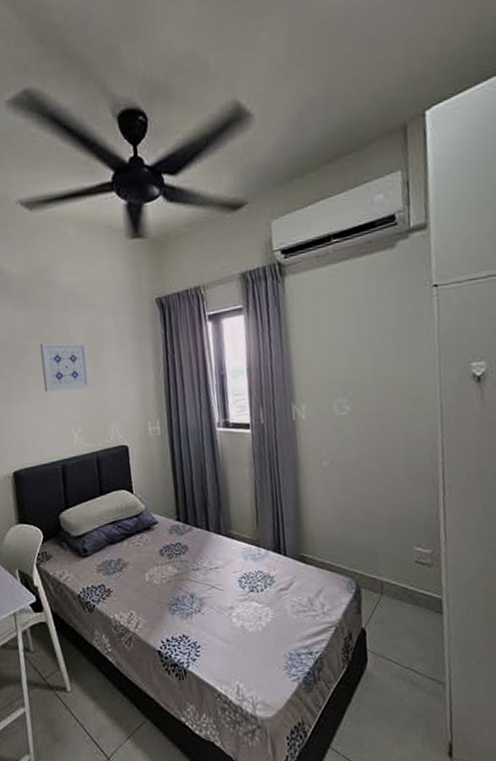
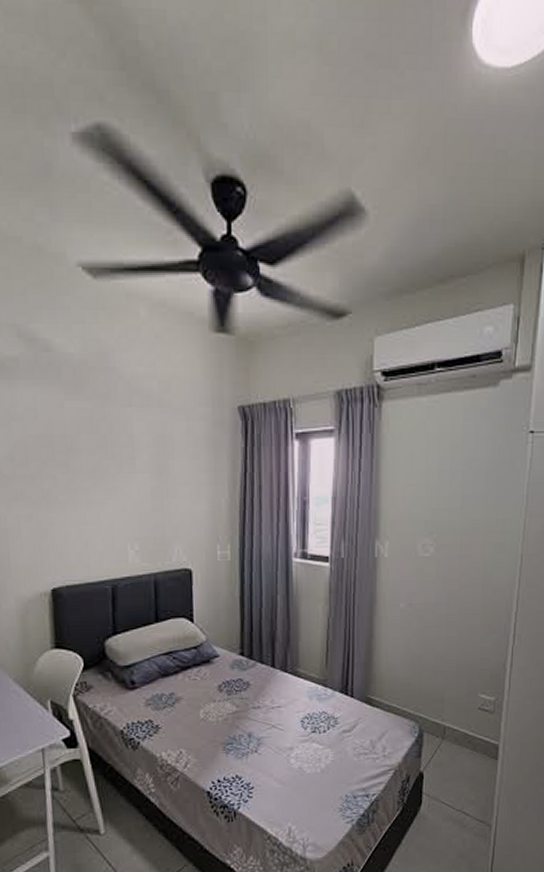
wall art: present [39,342,90,392] -> none [94,441,153,500]

